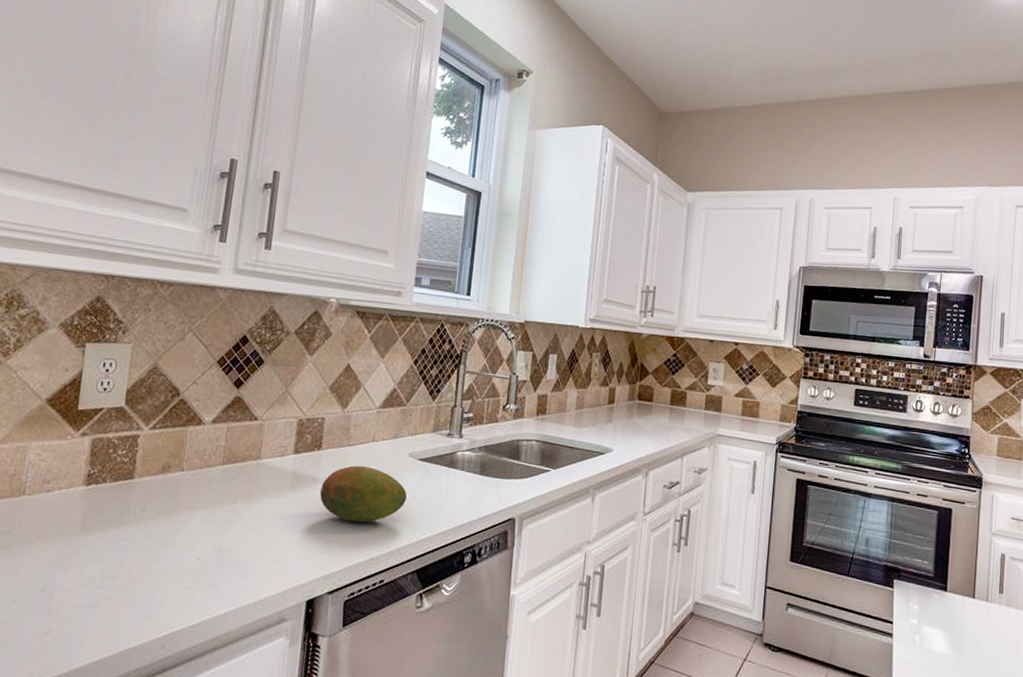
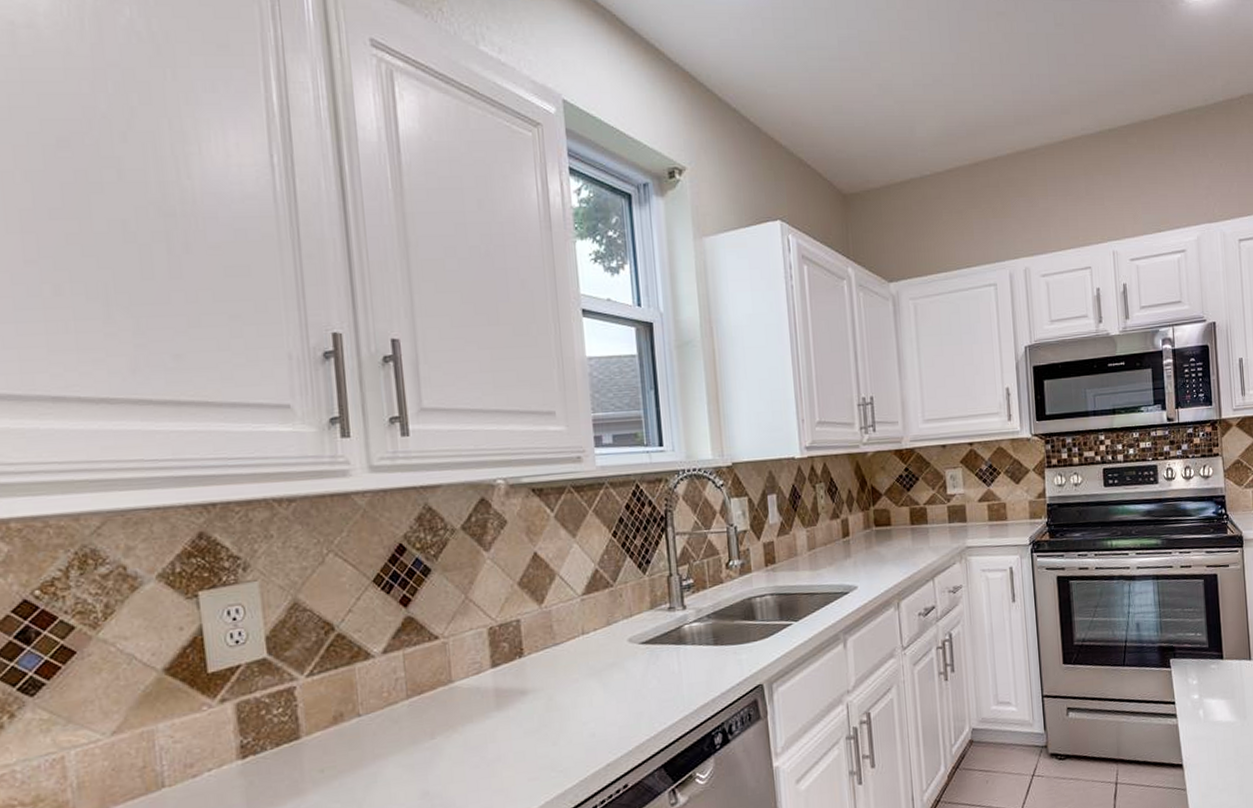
fruit: present [320,465,407,523] -> none [532,663,636,730]

